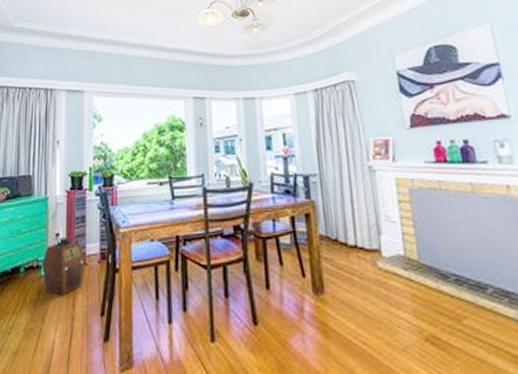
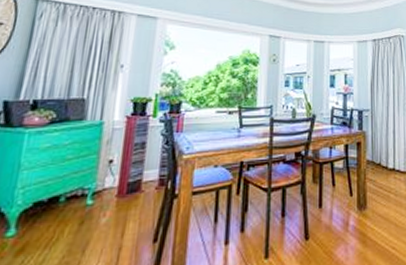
speaker: present [42,238,85,296] -> none [88,164,141,225]

